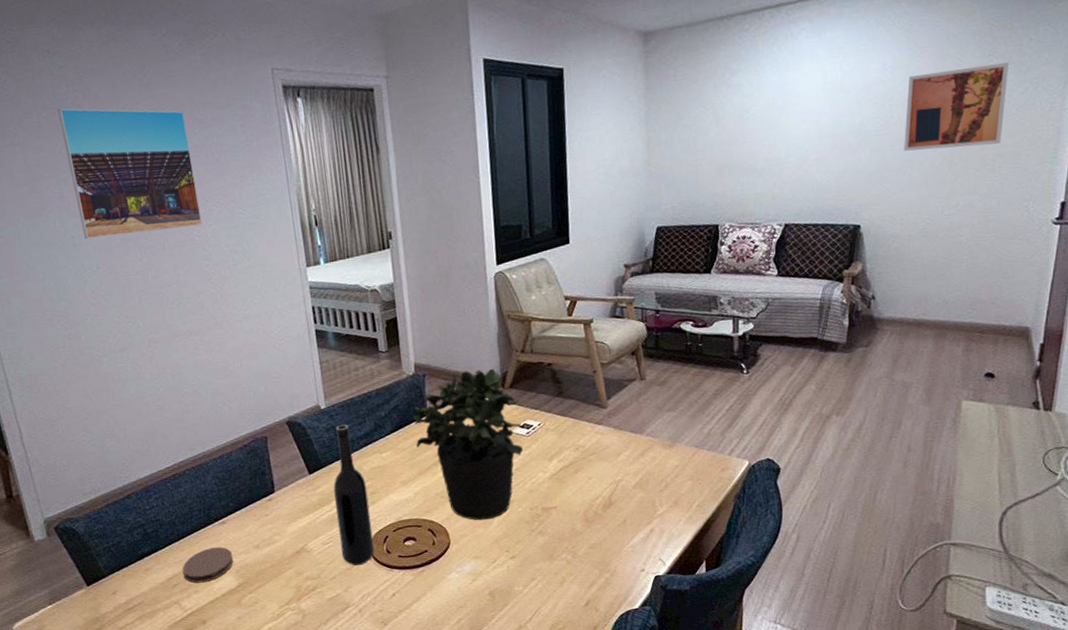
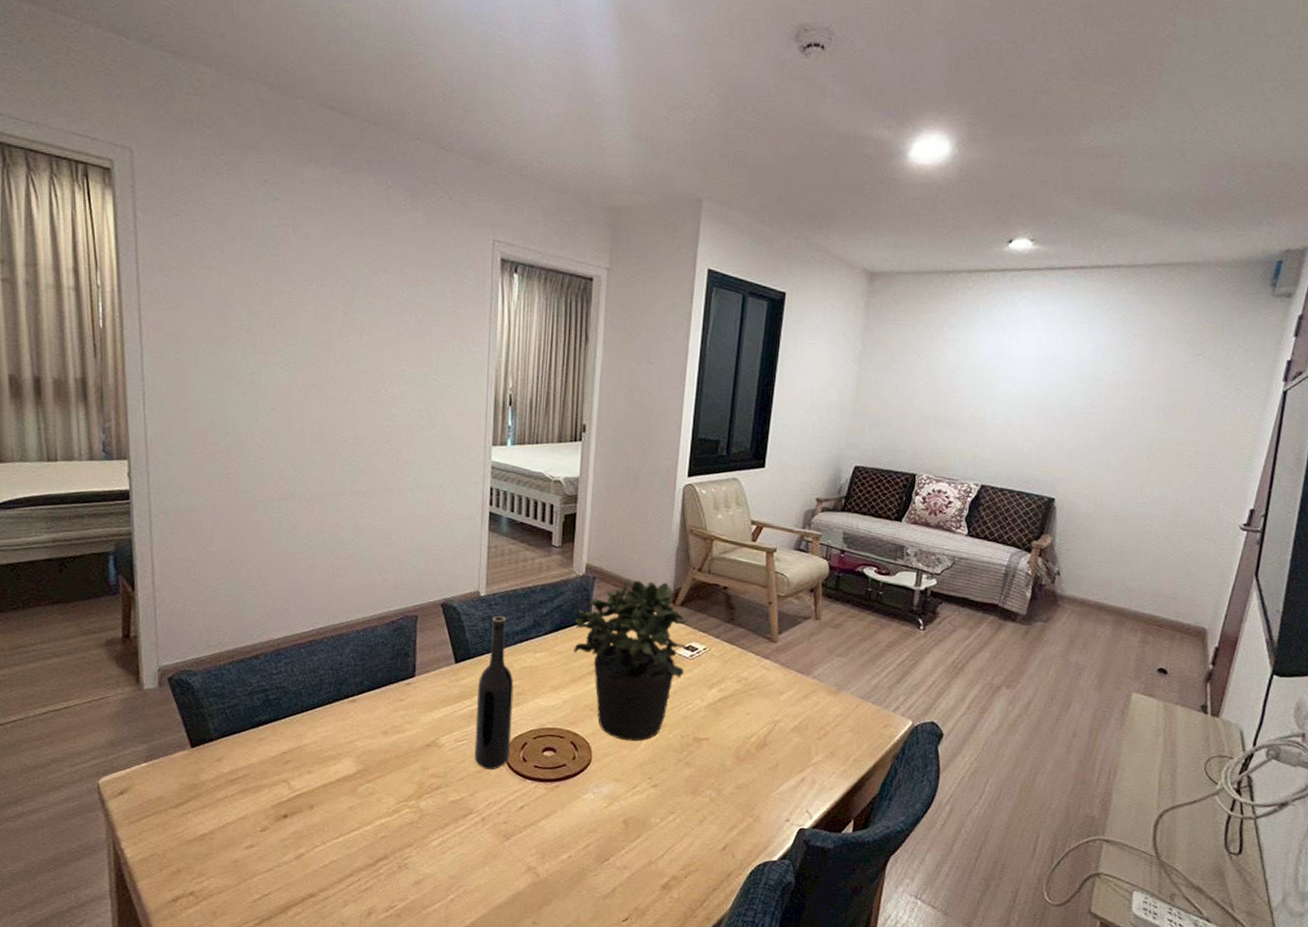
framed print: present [58,108,203,240] -> none [263,240,395,385]
coaster: present [182,547,234,583] -> none [300,726,357,763]
wall art: present [904,62,1010,151] -> none [1106,361,1217,441]

